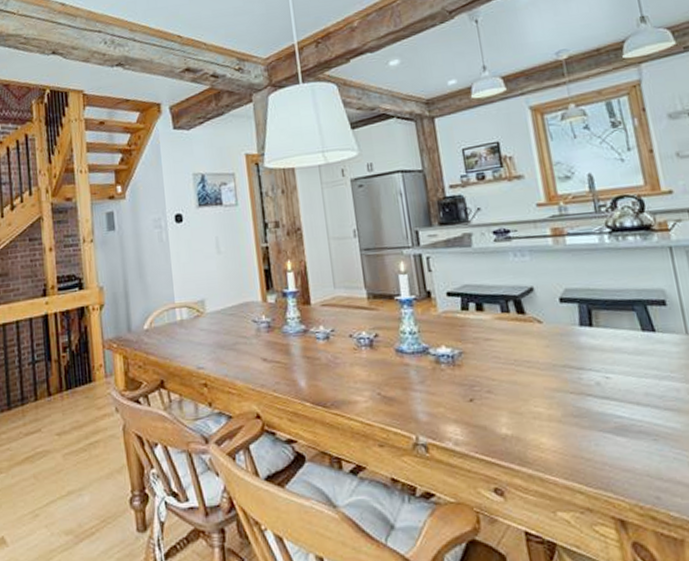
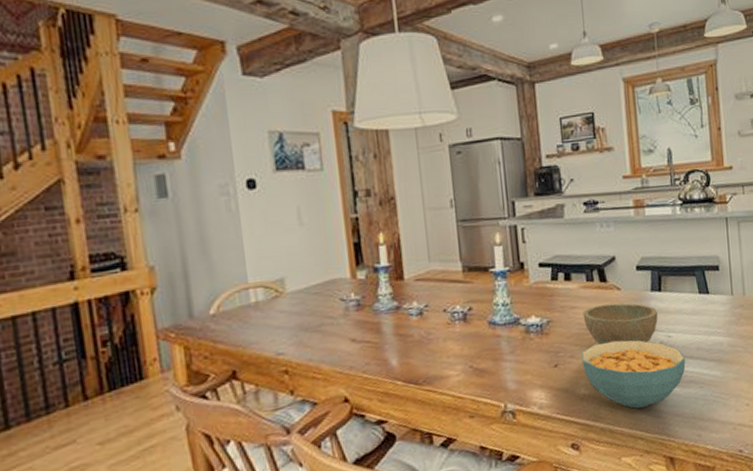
bowl: none [499,337,591,383] -> present [583,303,658,346]
cereal bowl: none [499,377,632,458] -> present [581,340,686,409]

